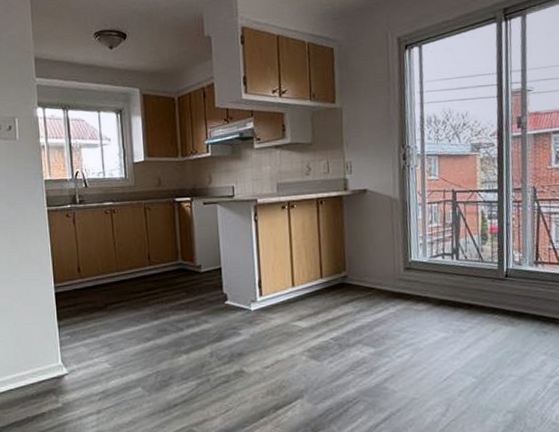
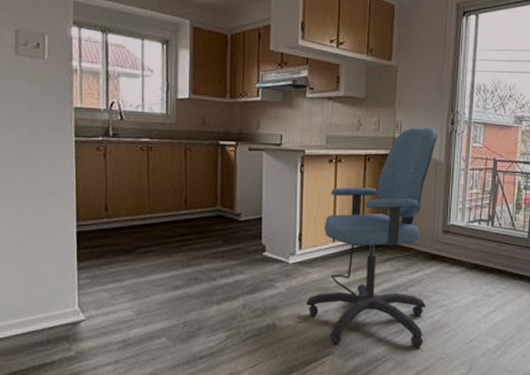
office chair: none [271,165,395,389] -> present [306,127,437,348]

